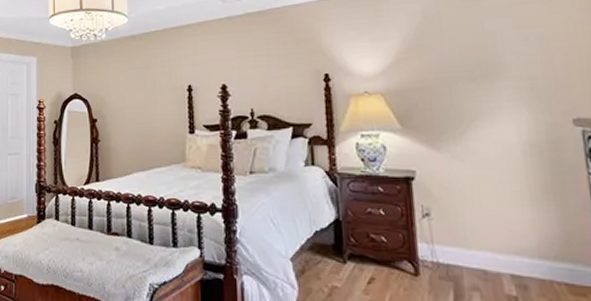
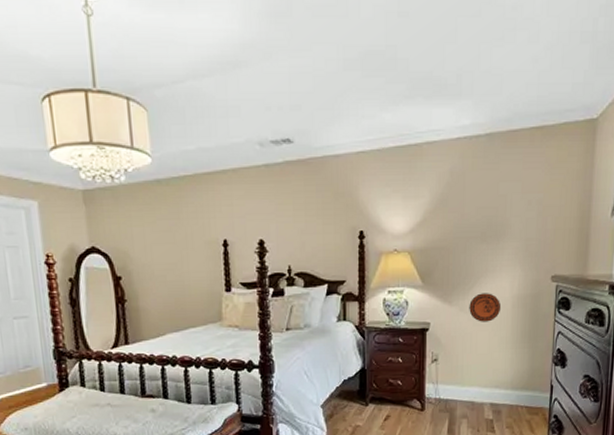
decorative plate: none [463,138,508,172] -> present [469,293,502,322]

